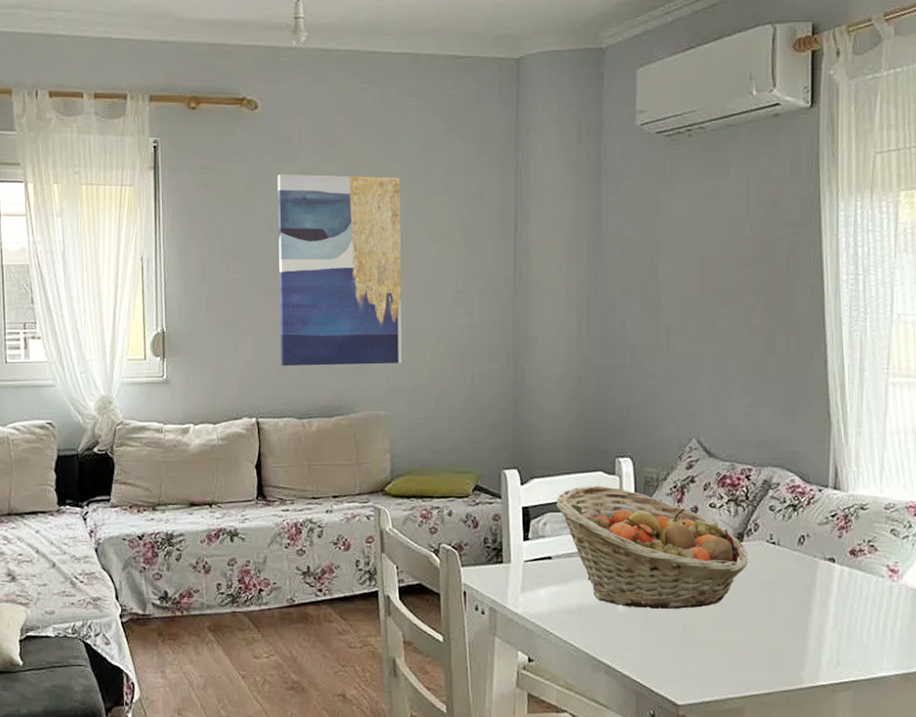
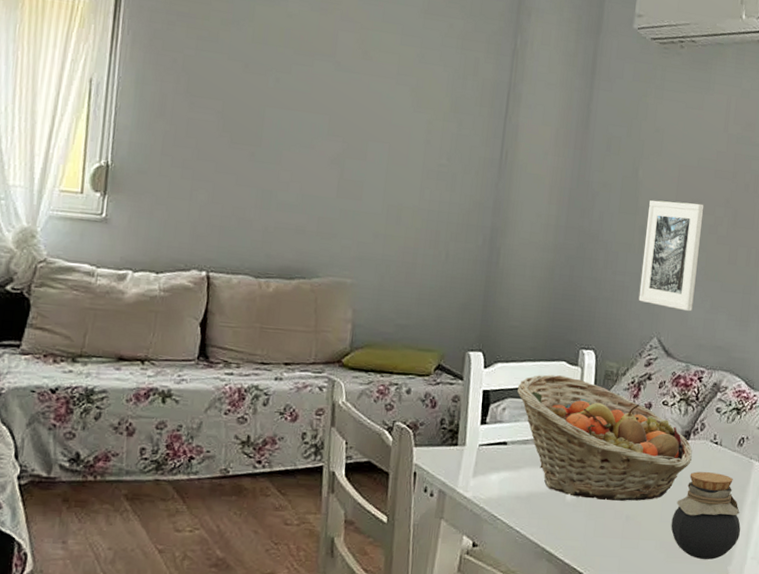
wall art: present [277,174,402,366] -> none [241,14,394,232]
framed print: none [672,294,733,408] -> present [638,200,705,312]
jar: none [733,574,810,667] -> present [671,471,741,560]

